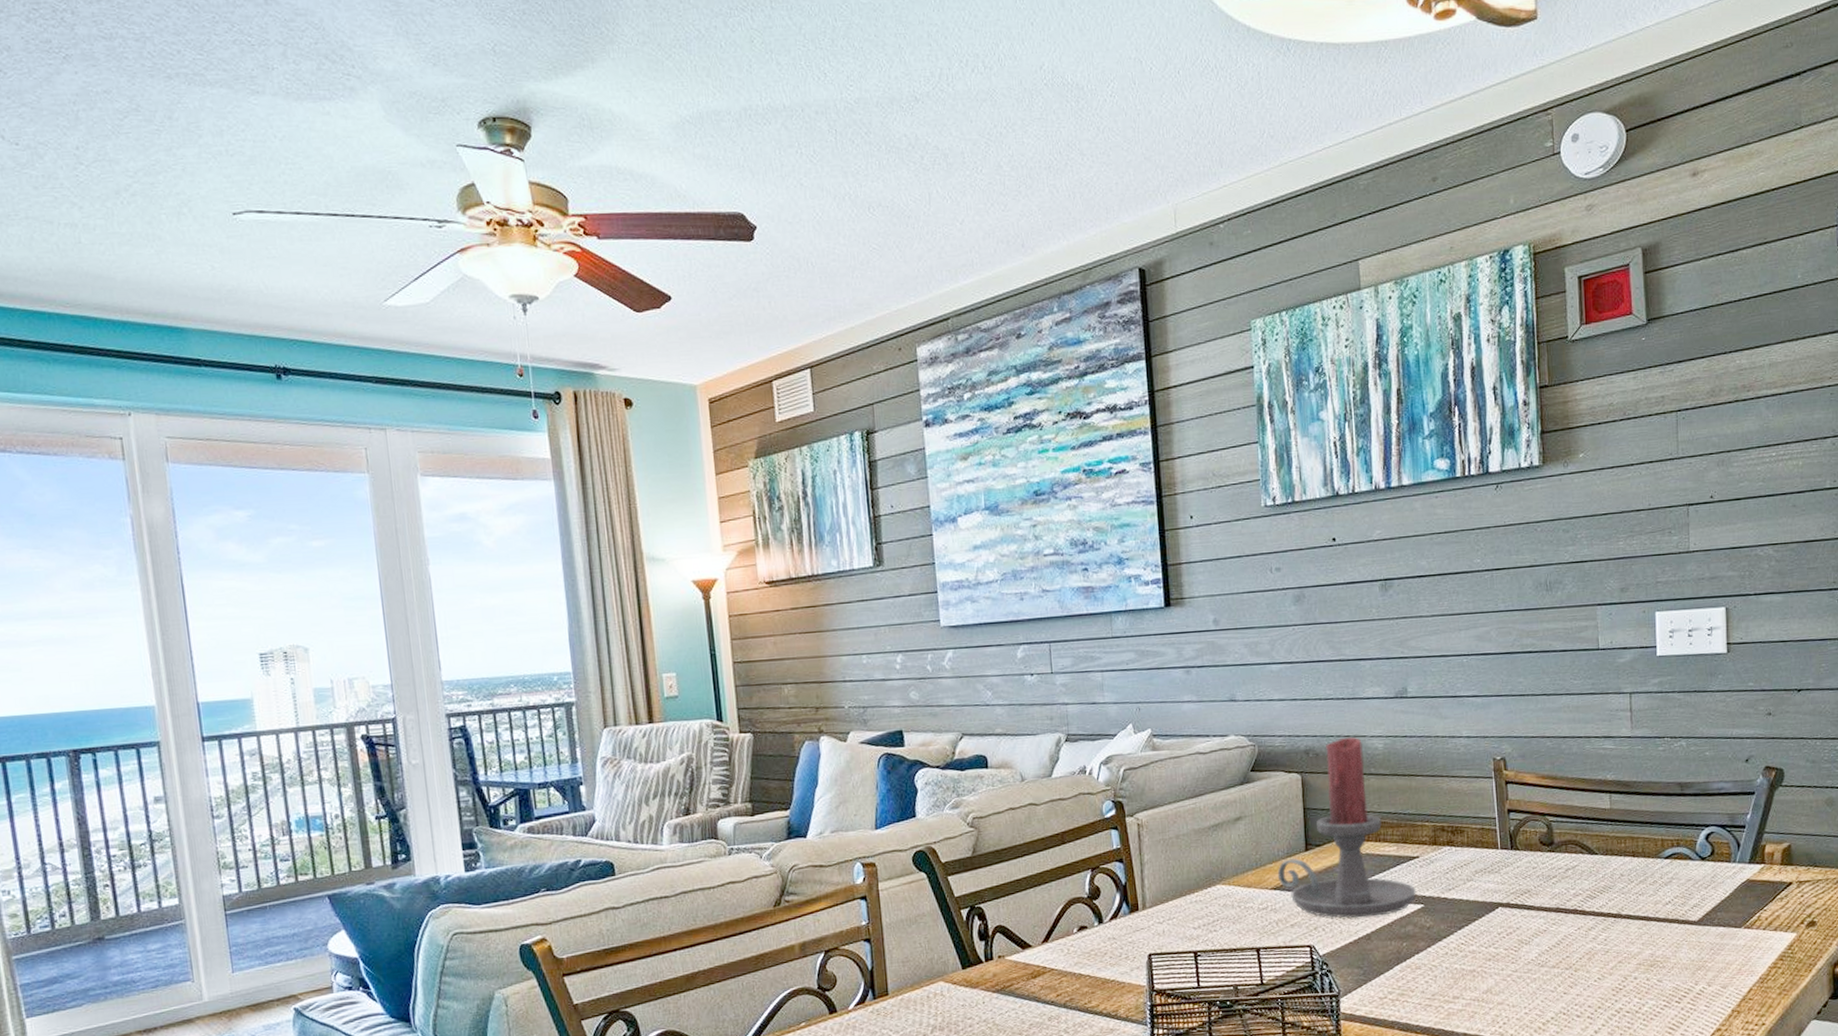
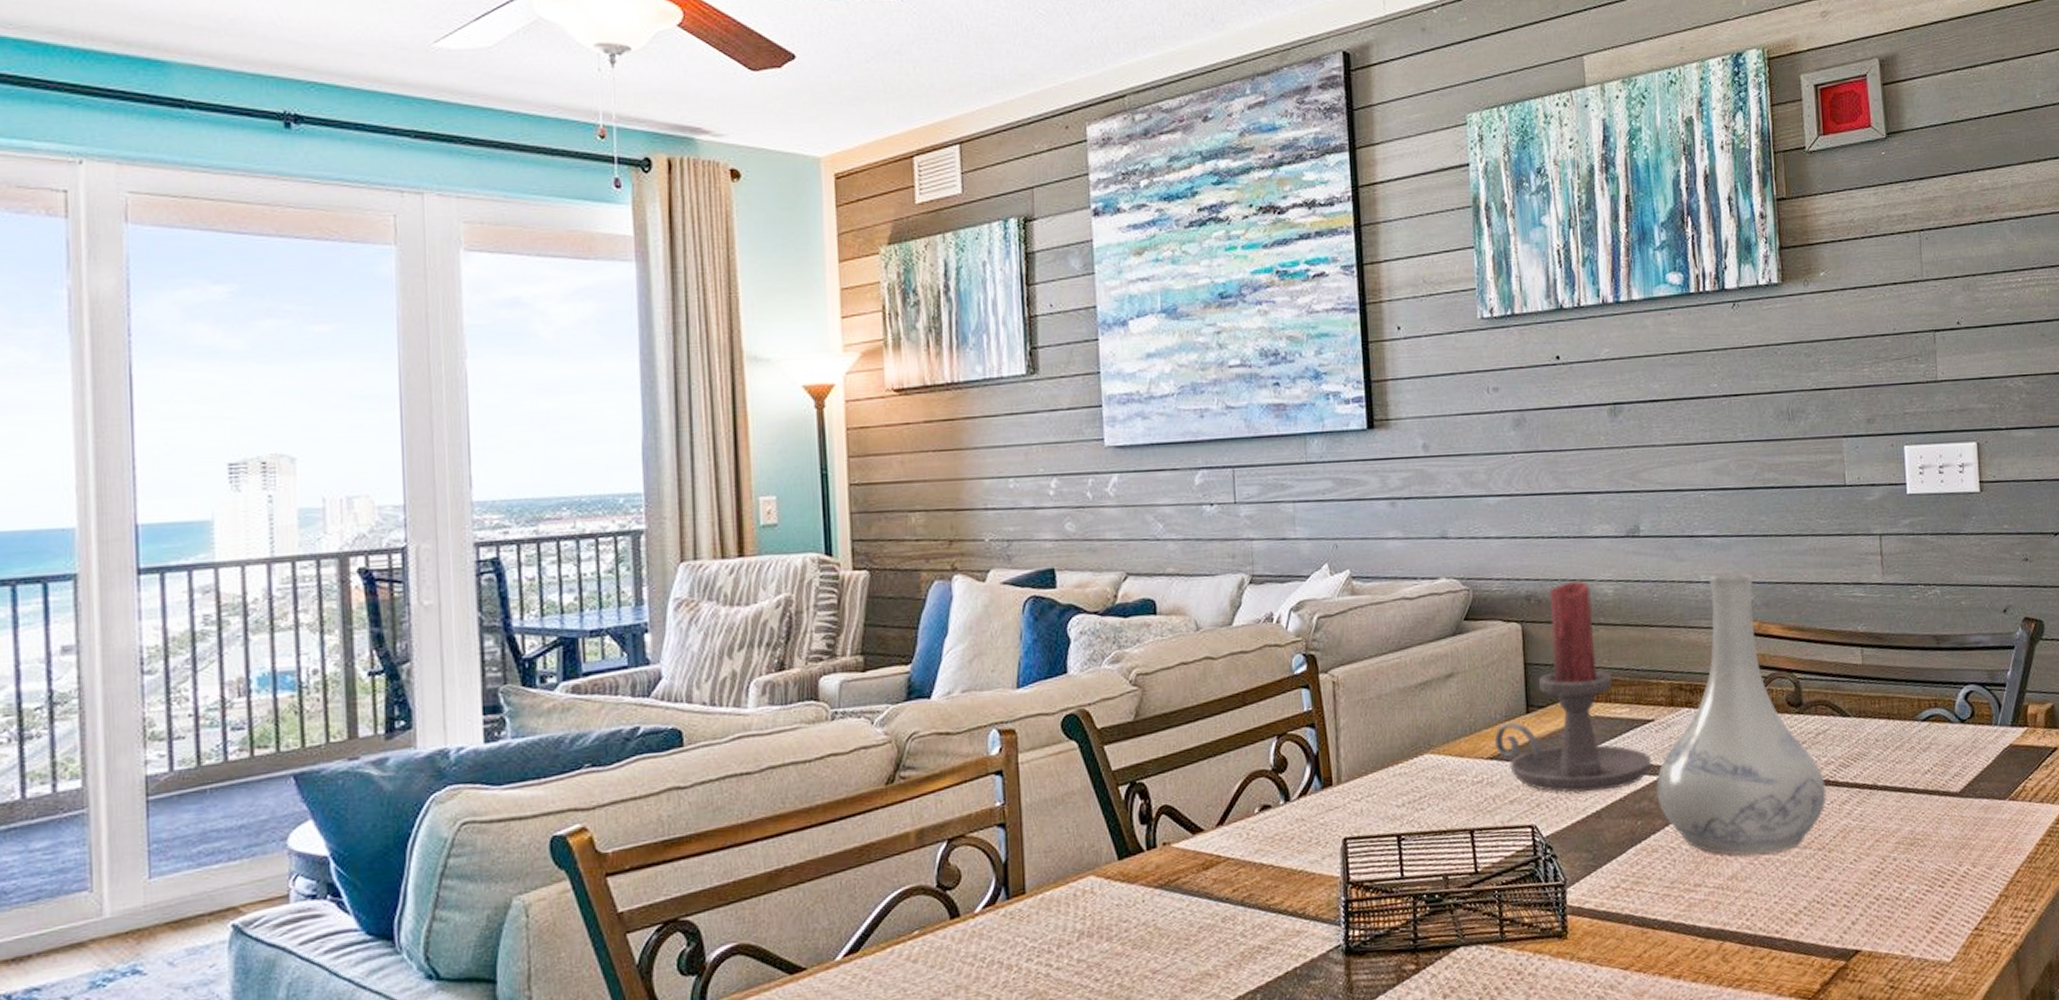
vase: none [1419,728,1575,974] -> present [1655,572,1827,856]

